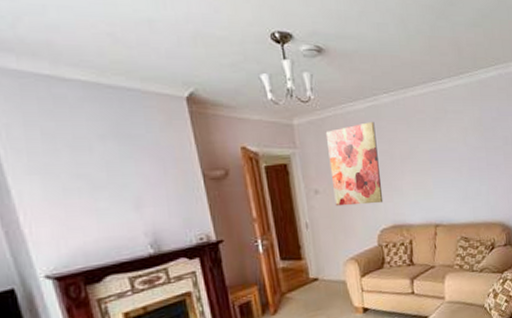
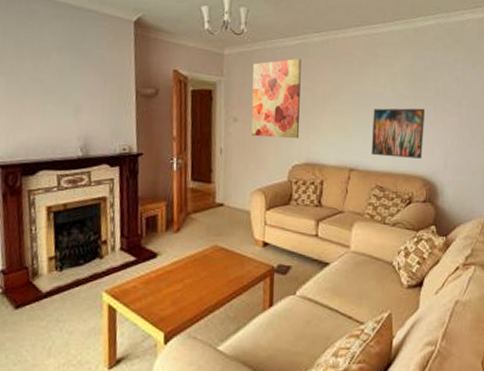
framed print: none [450,158,499,209] -> present [371,108,425,159]

